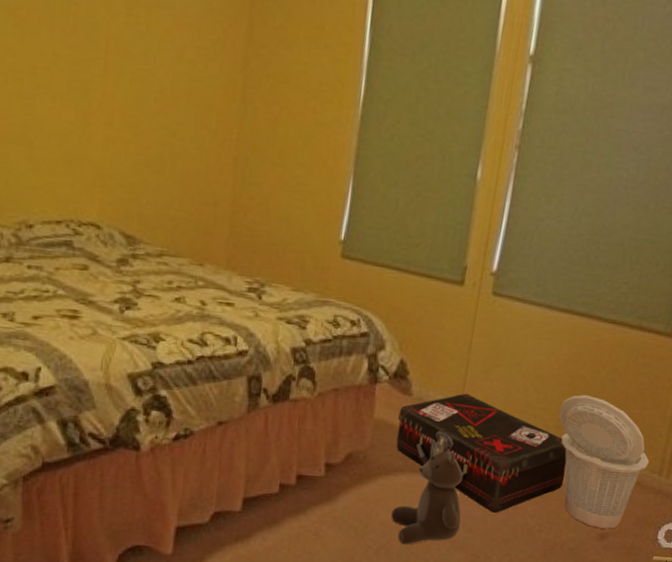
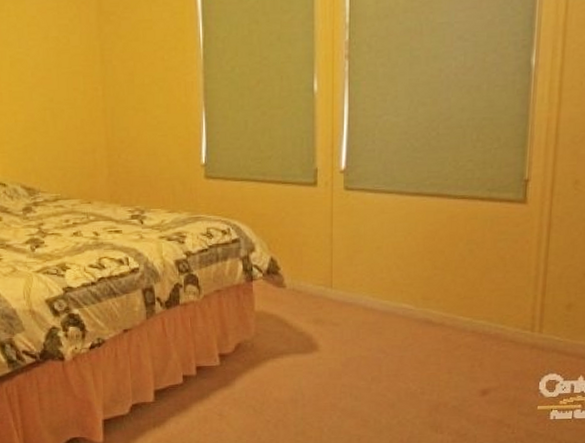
bear: present [391,439,463,545] -> none [283,322,346,417]
suitcase: present [396,393,567,513] -> none [277,279,439,381]
laundry basket: present [558,394,650,529] -> none [423,266,520,386]

